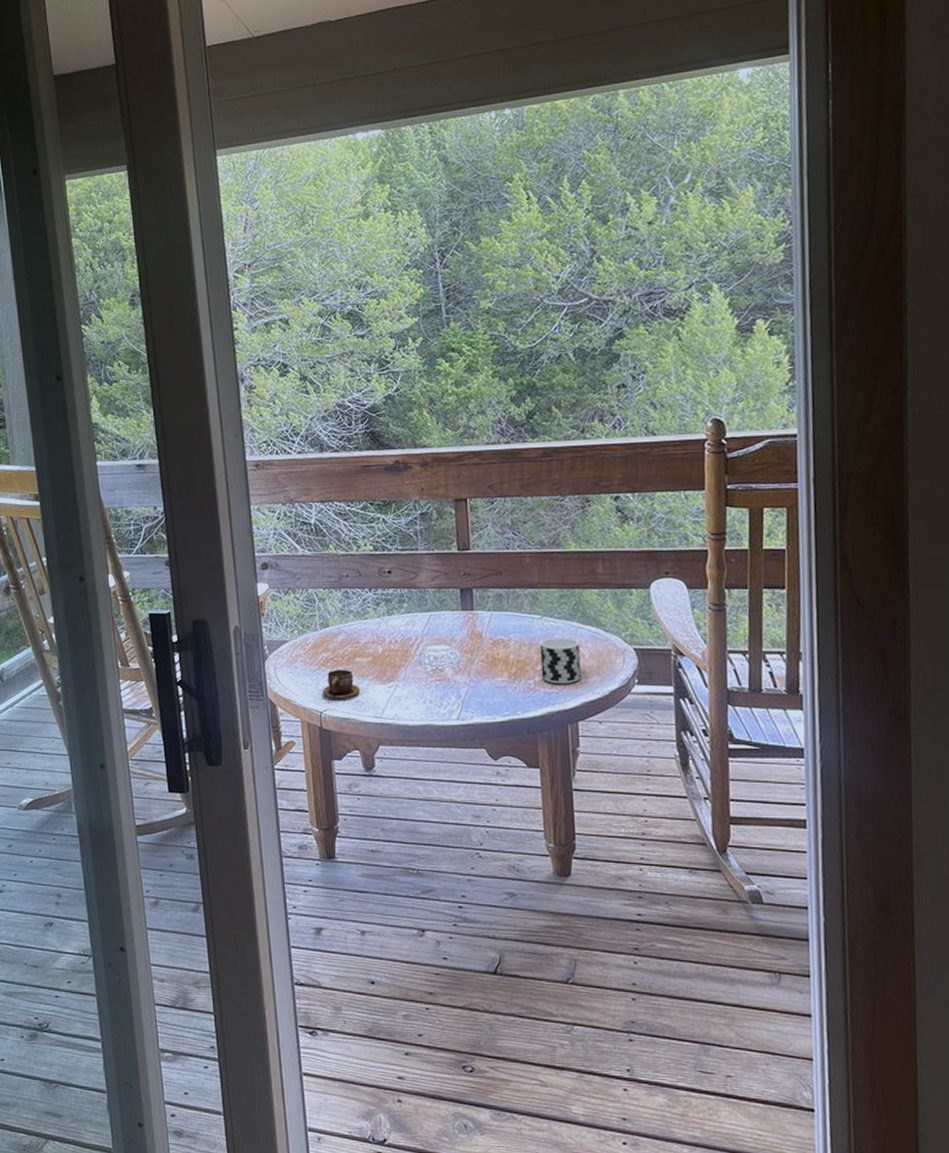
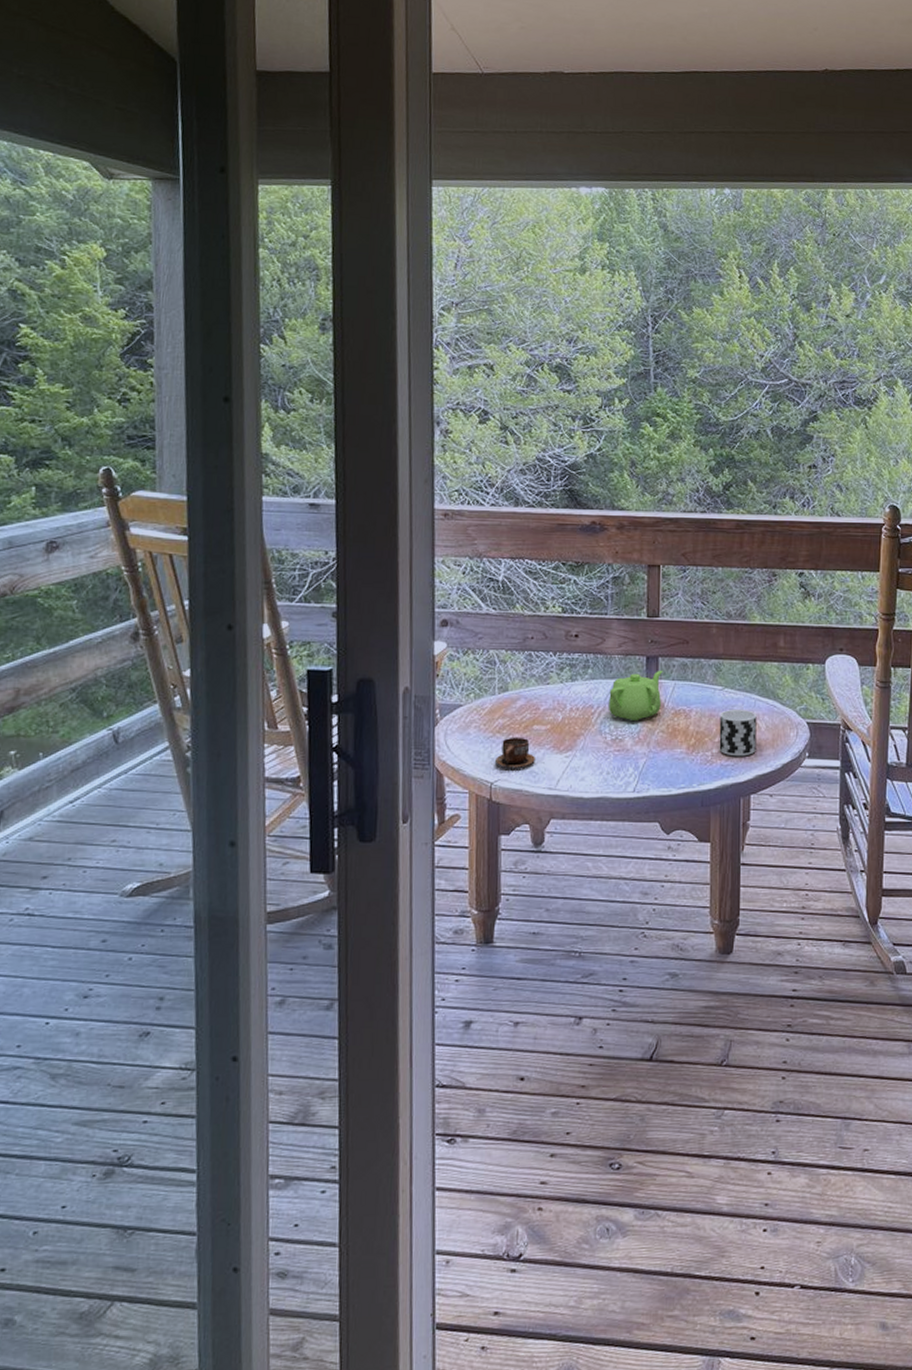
teapot: none [425,601,479,652] -> present [607,670,663,722]

